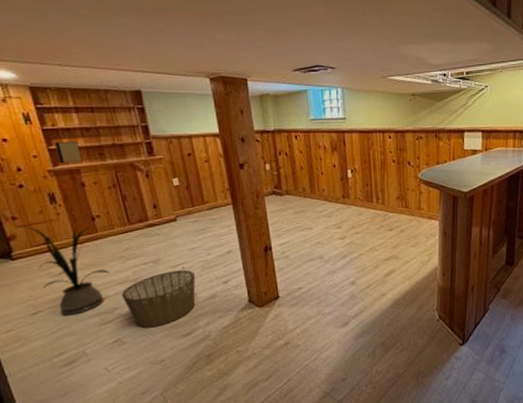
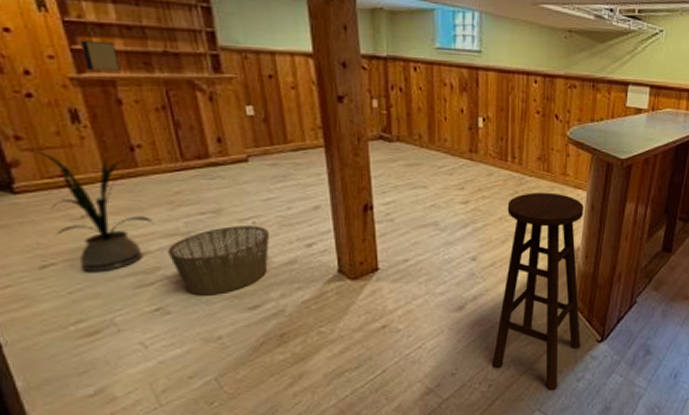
bar stool: none [374,224,447,389] -> present [491,192,584,391]

